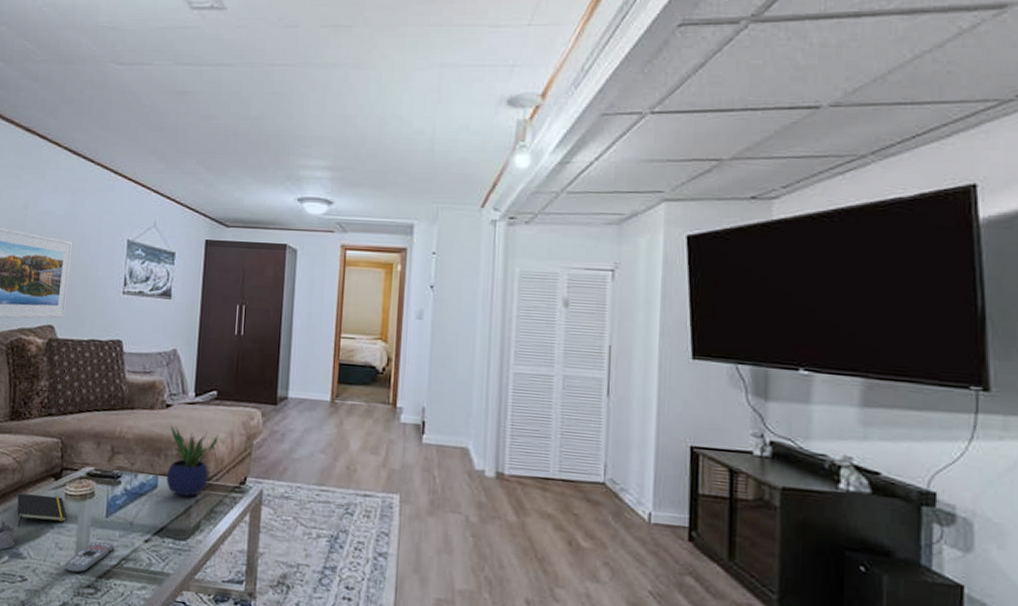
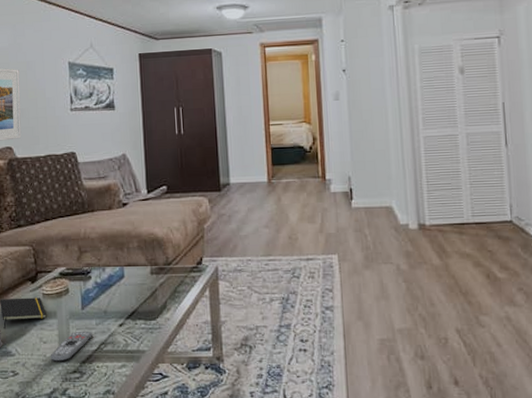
potted plant: present [166,426,219,497] -> none [128,222,174,282]

